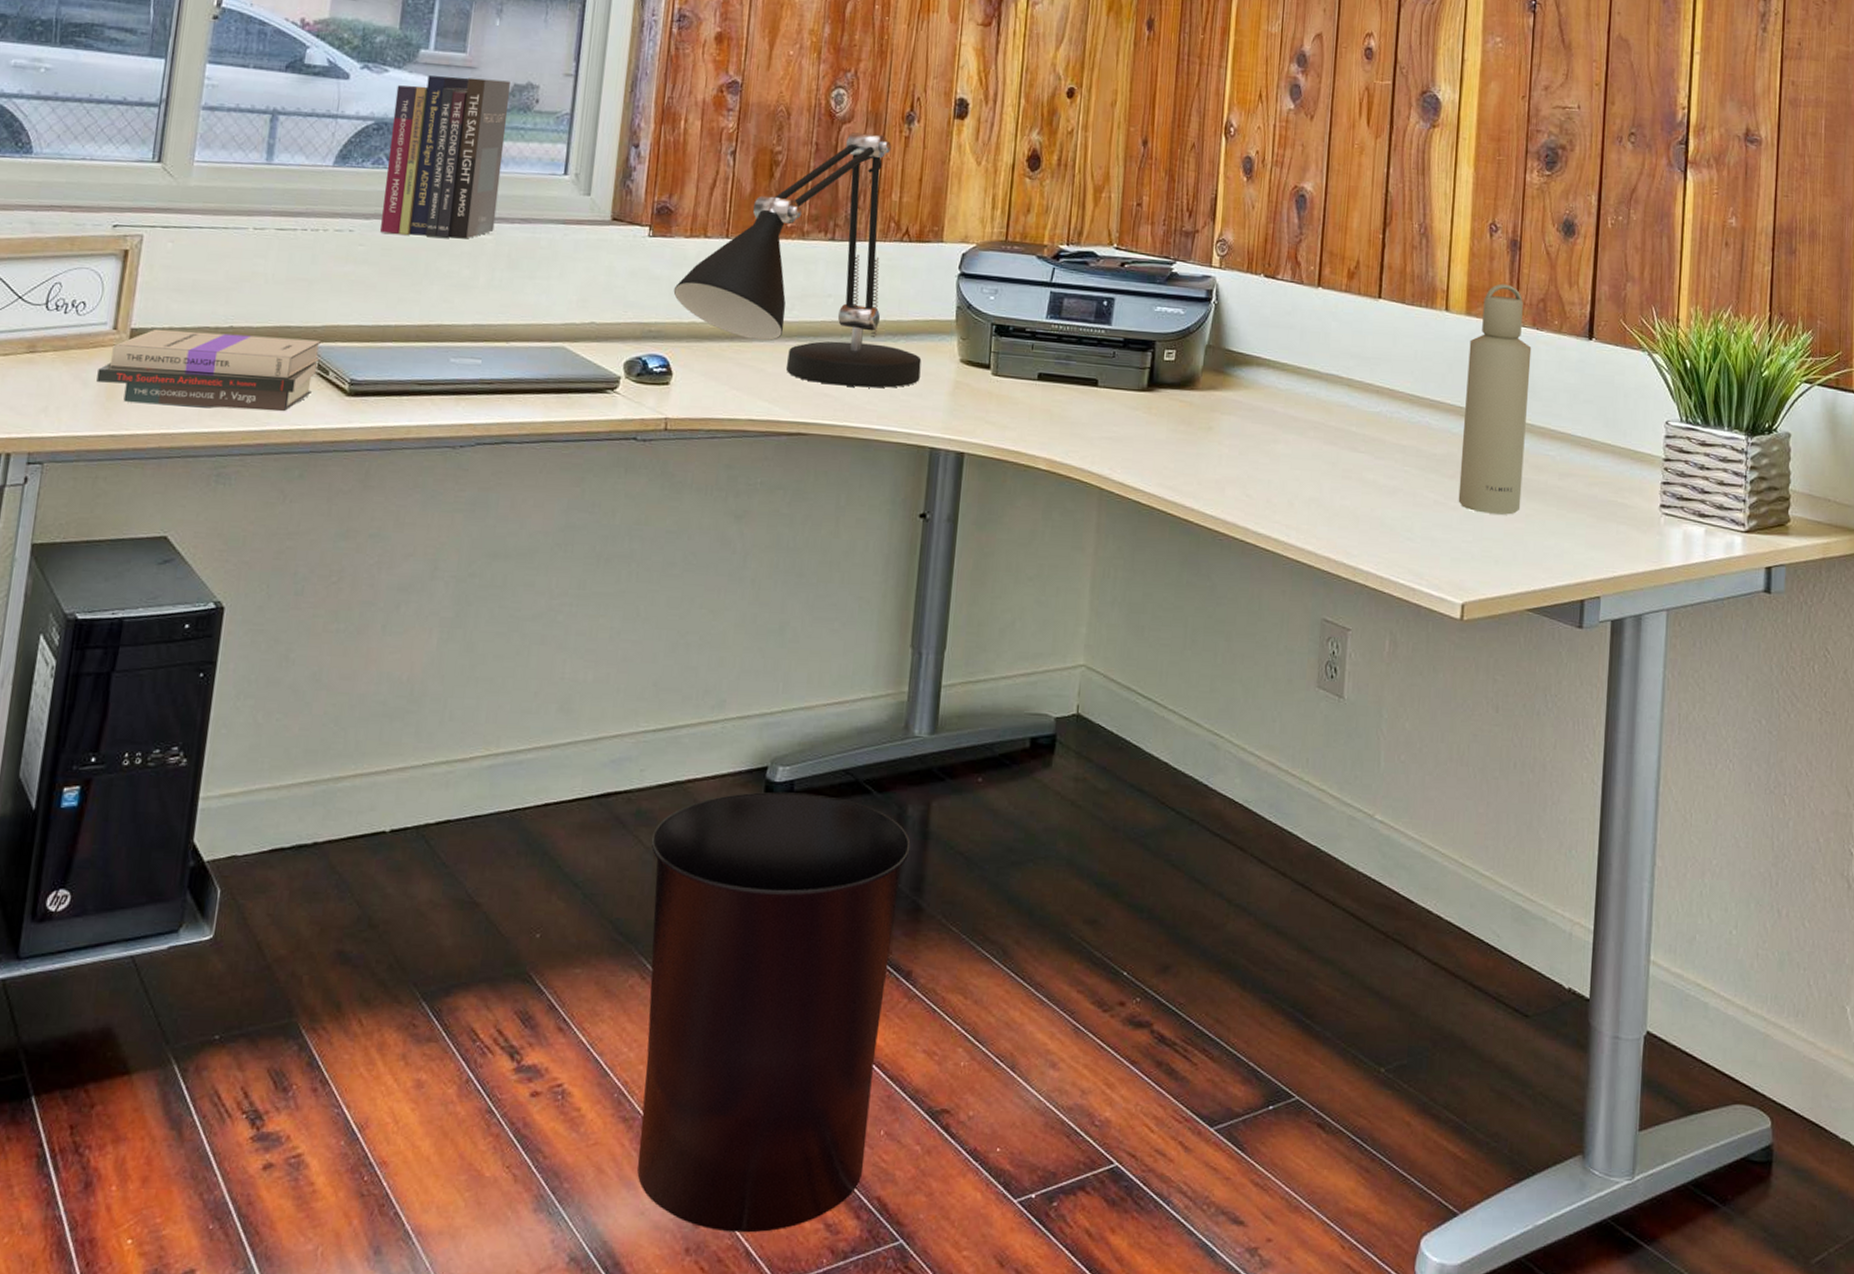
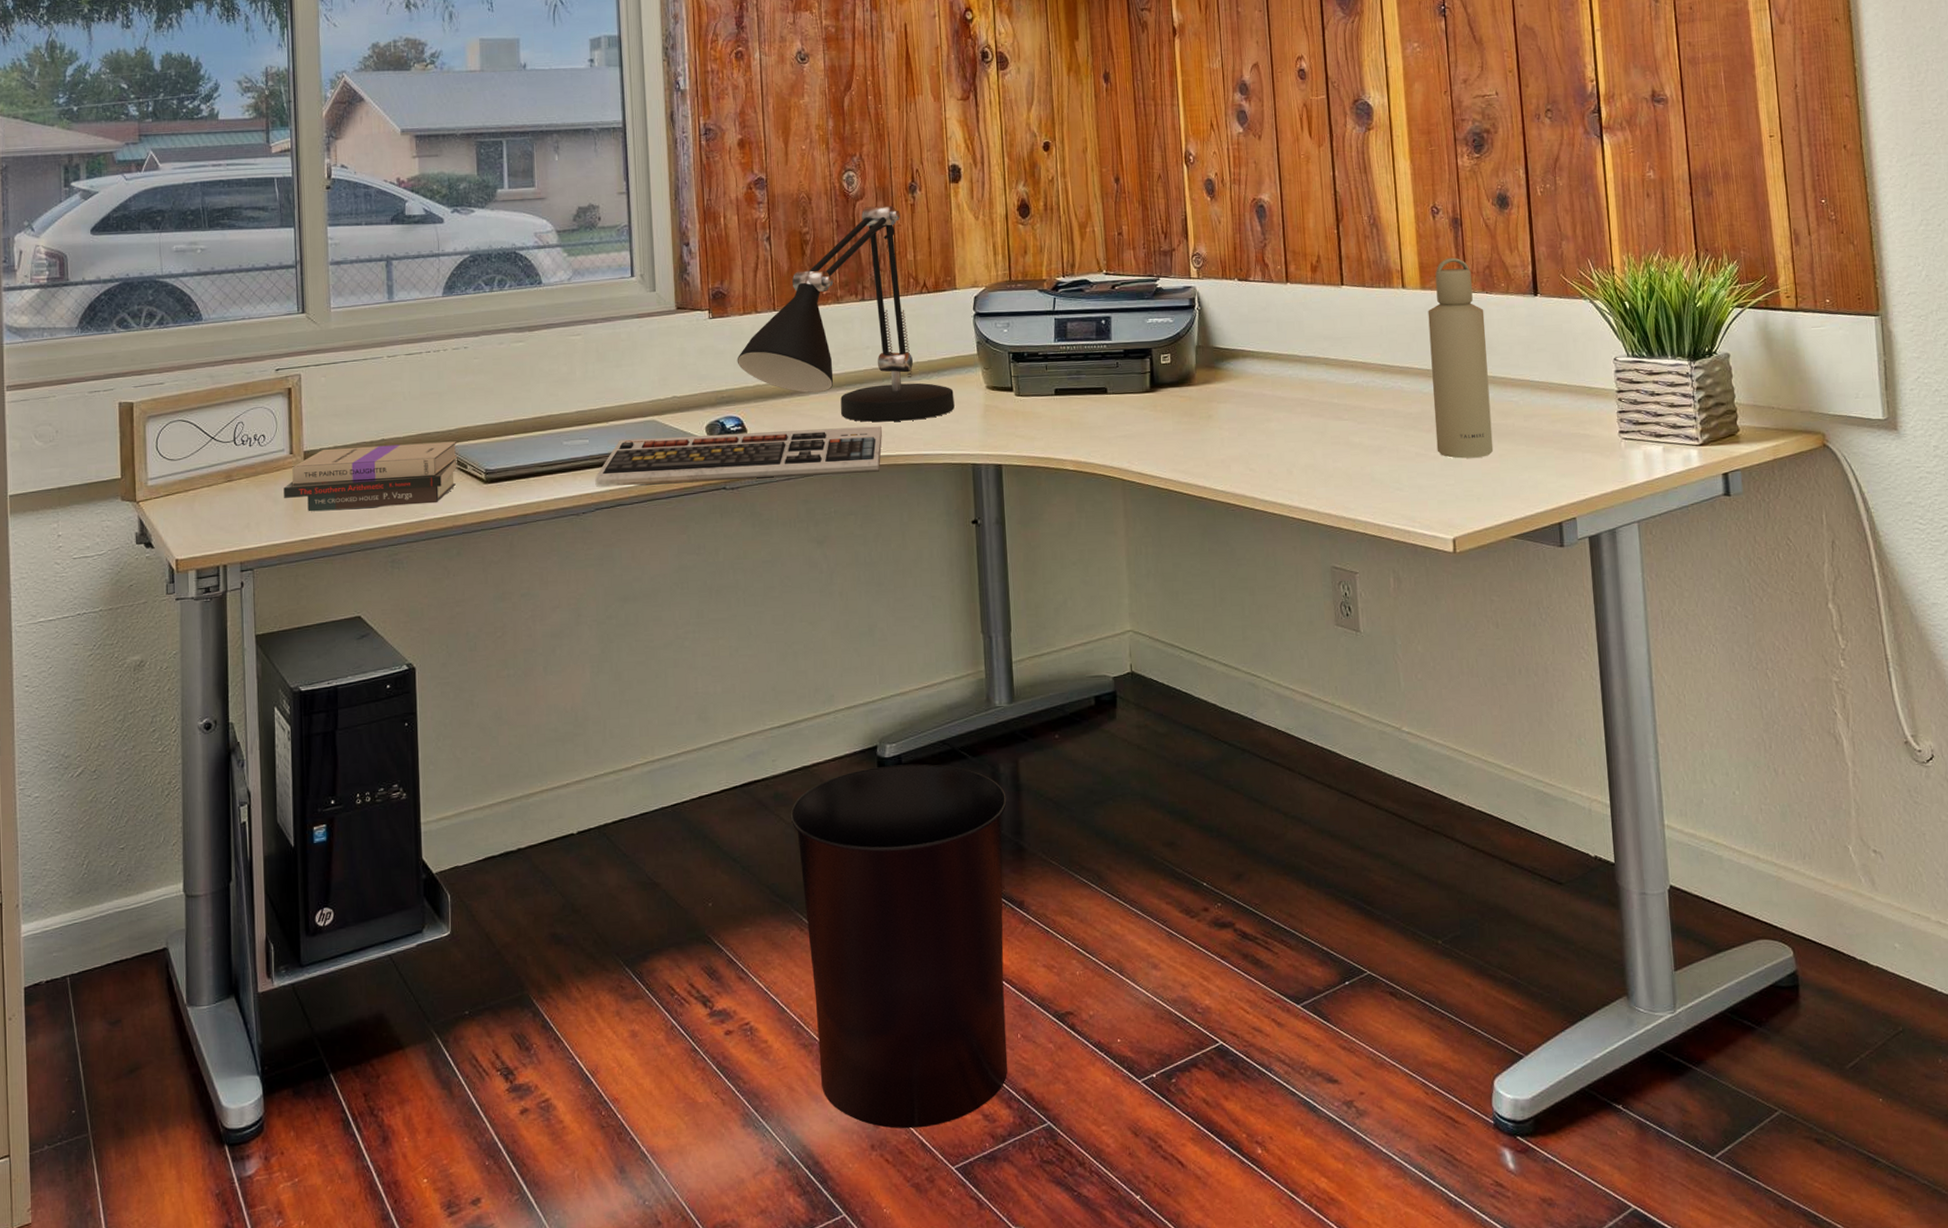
books: present [380,75,510,239] -> none [483,205,581,346]
computer keyboard: none [481,365,831,444] -> present [595,426,882,487]

